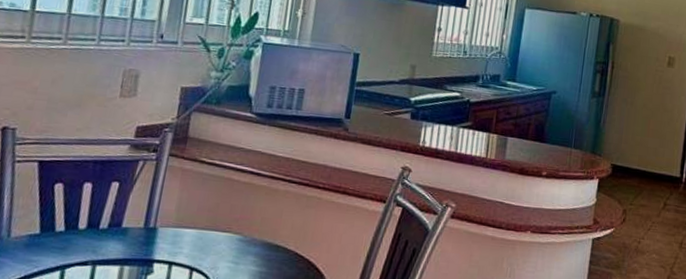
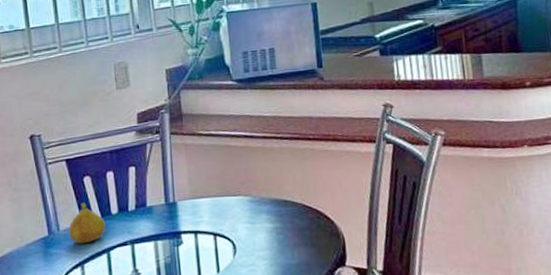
fruit: none [20,211,69,256] -> present [69,203,106,244]

